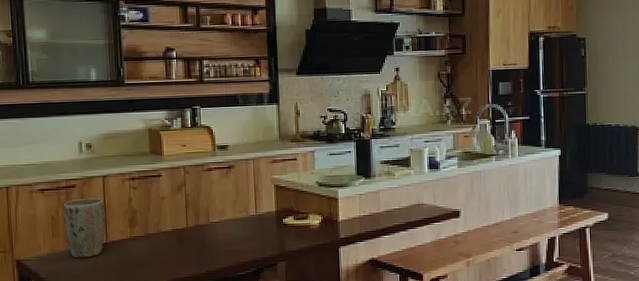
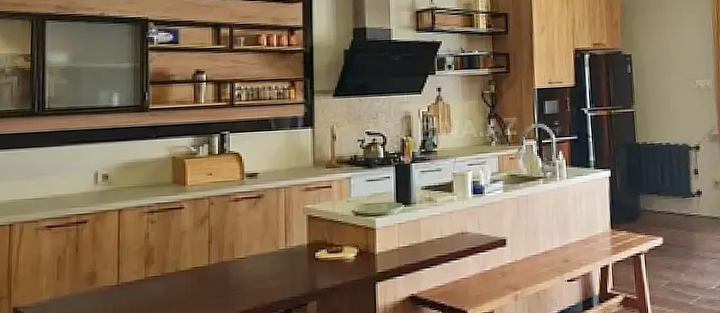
plant pot: present [63,198,106,258] -> none [70,234,119,304]

